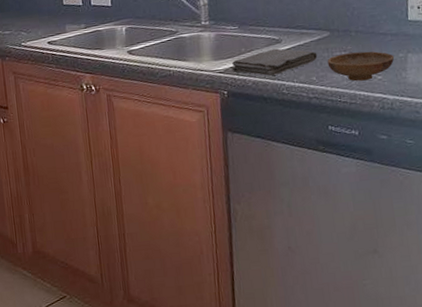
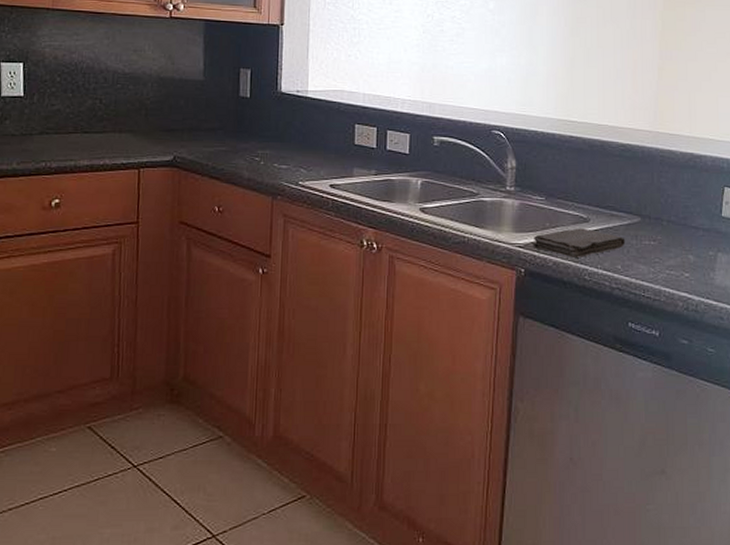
bowl: present [327,51,395,82] -> none [635,244,704,276]

